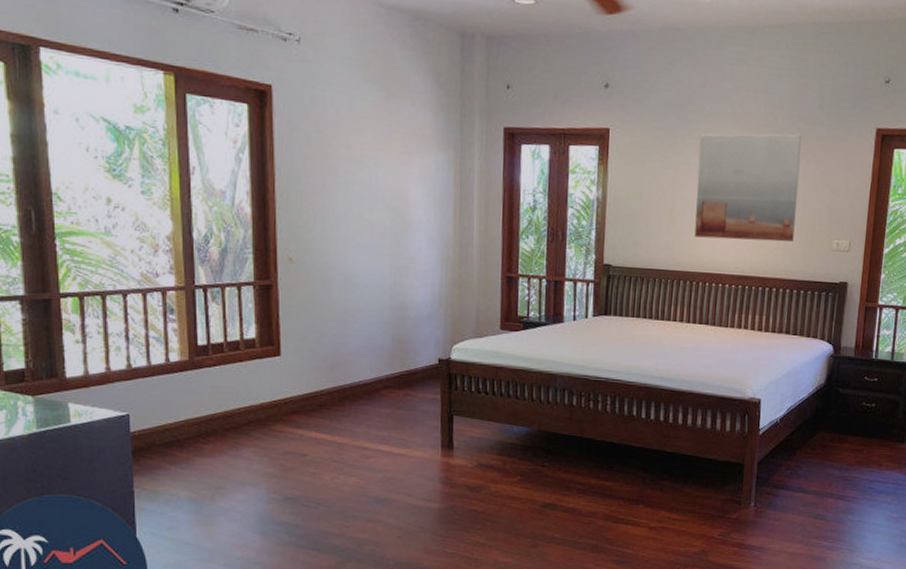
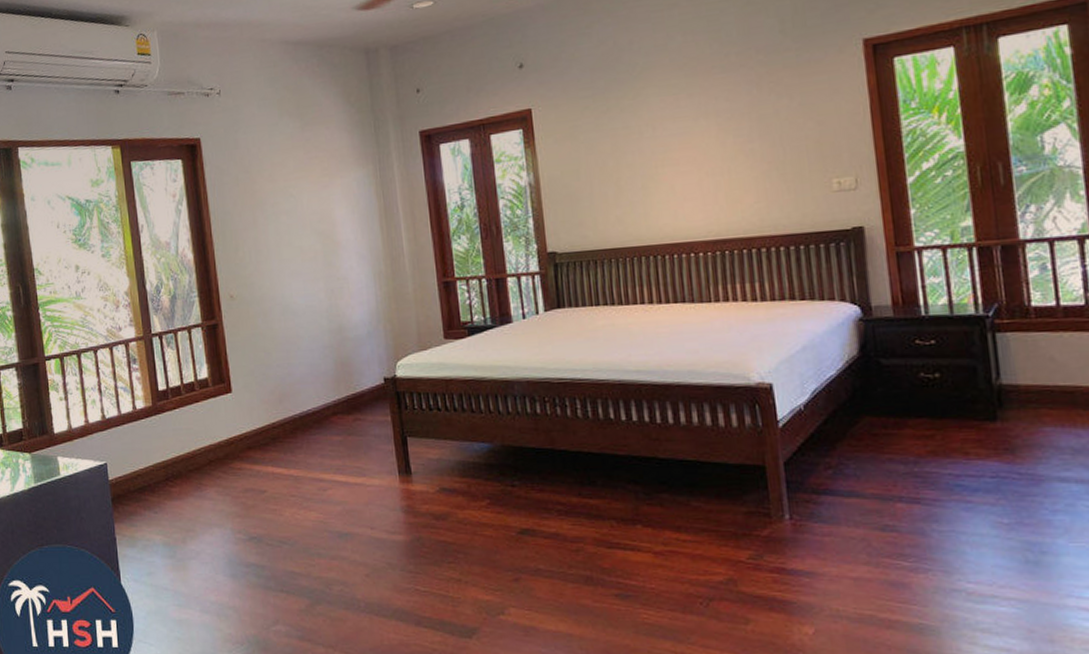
wall art: present [694,134,802,242] -> none [637,67,778,206]

